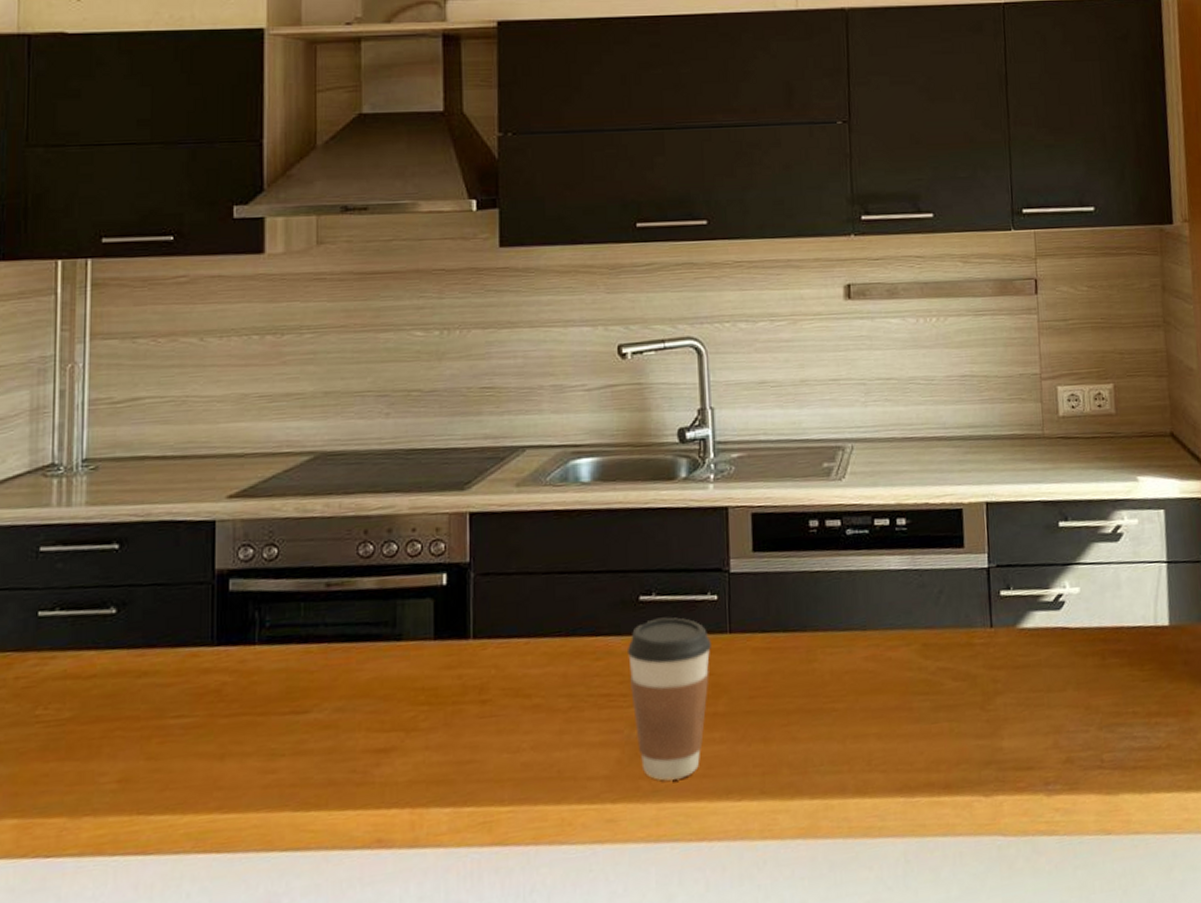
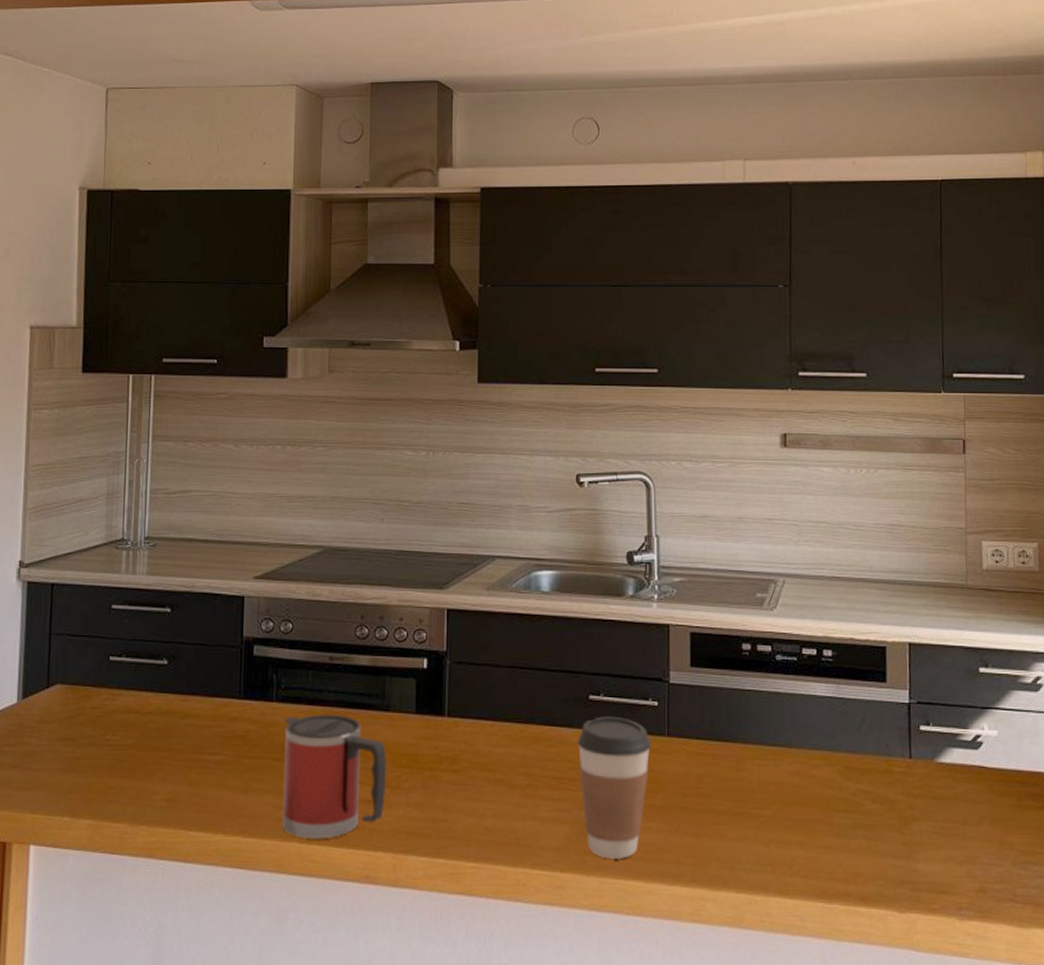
mug: none [269,651,401,805] -> present [282,714,387,840]

